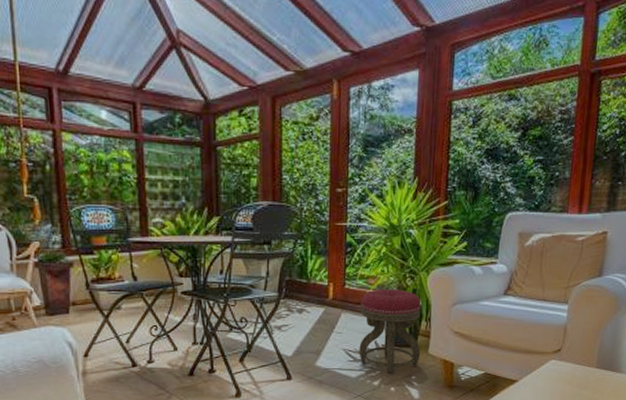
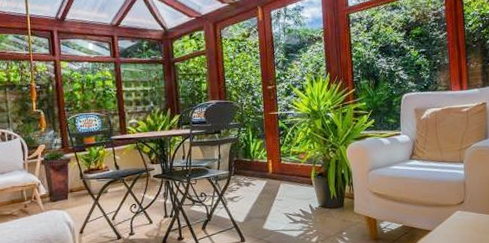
stool: present [359,289,421,375] -> none [295,161,347,233]

